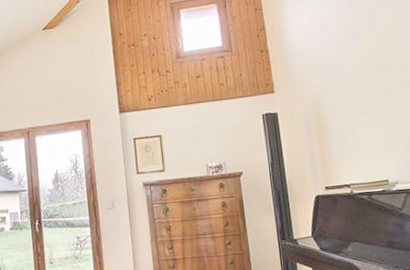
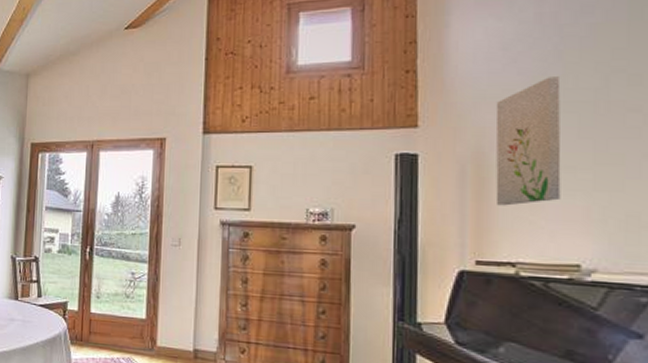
wall art: none [322,48,370,145] -> present [495,77,561,206]

